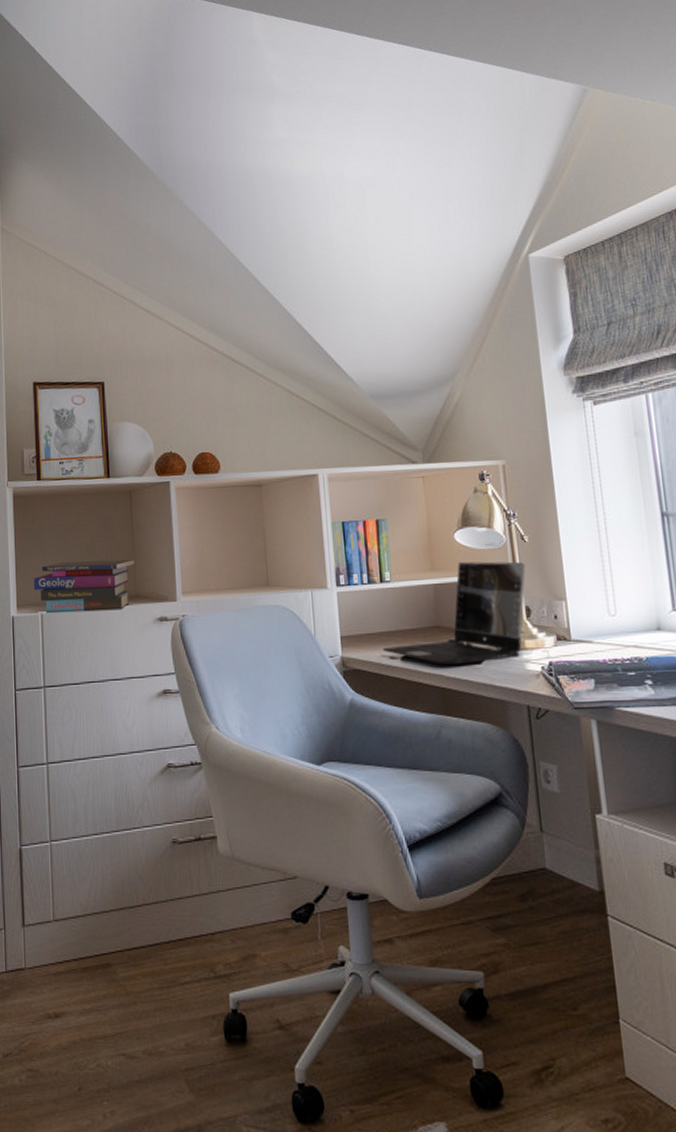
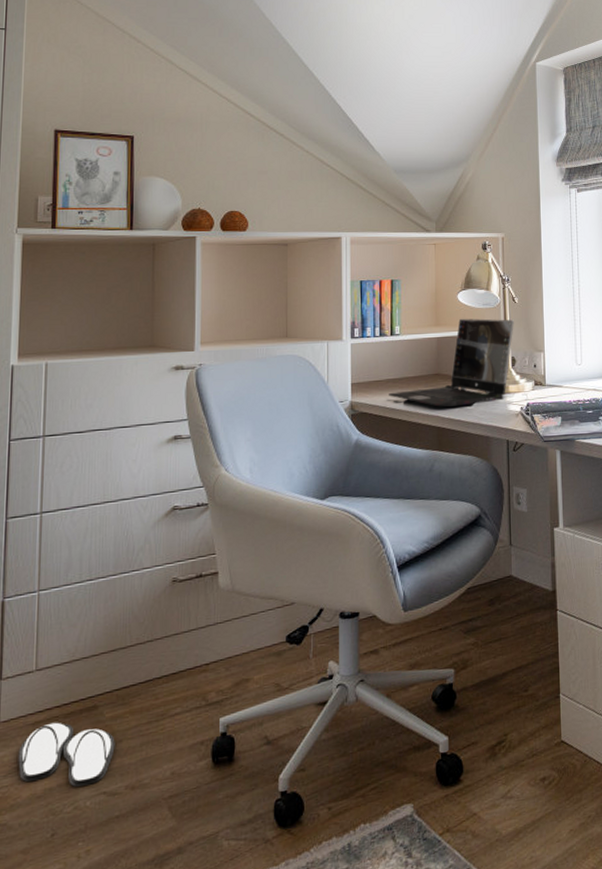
books: present [33,559,135,614] -> none [39,310,154,363]
slippers: none [44,975,130,1044] -> present [18,722,115,787]

